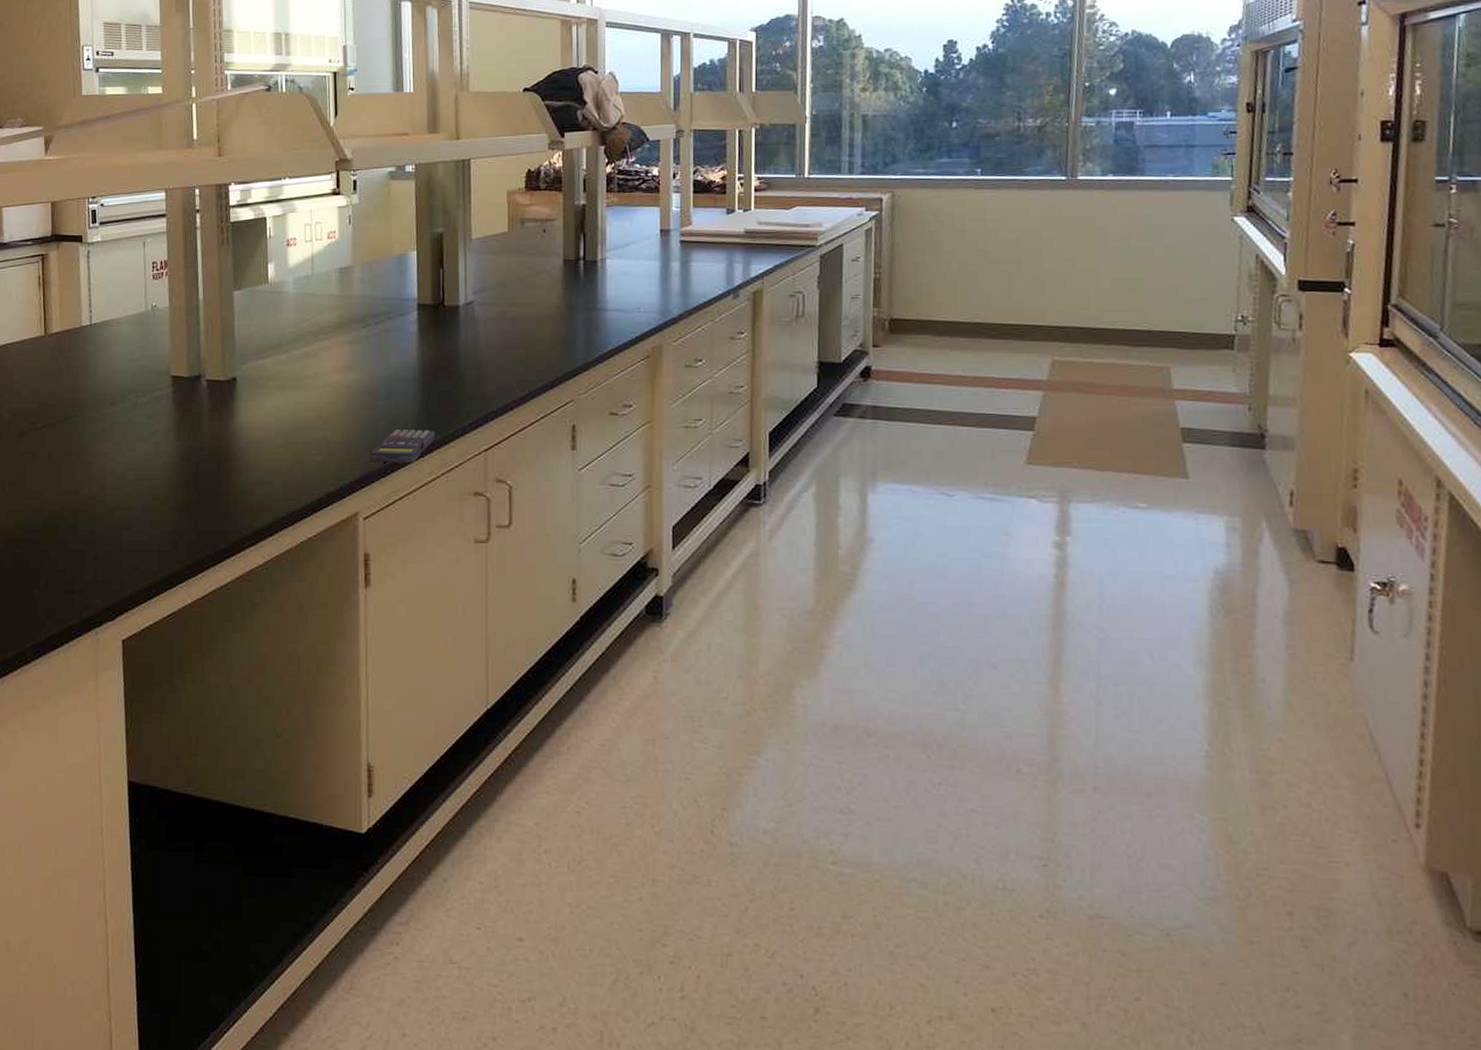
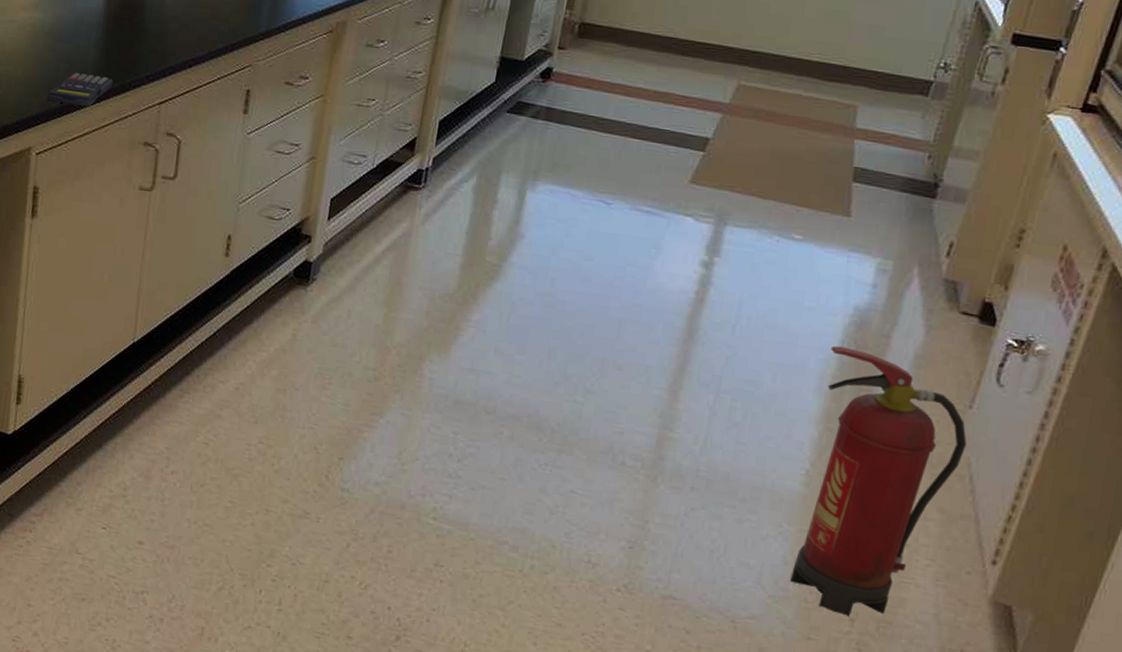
fire extinguisher: none [1200,613,1358,910] -> present [790,345,967,617]

